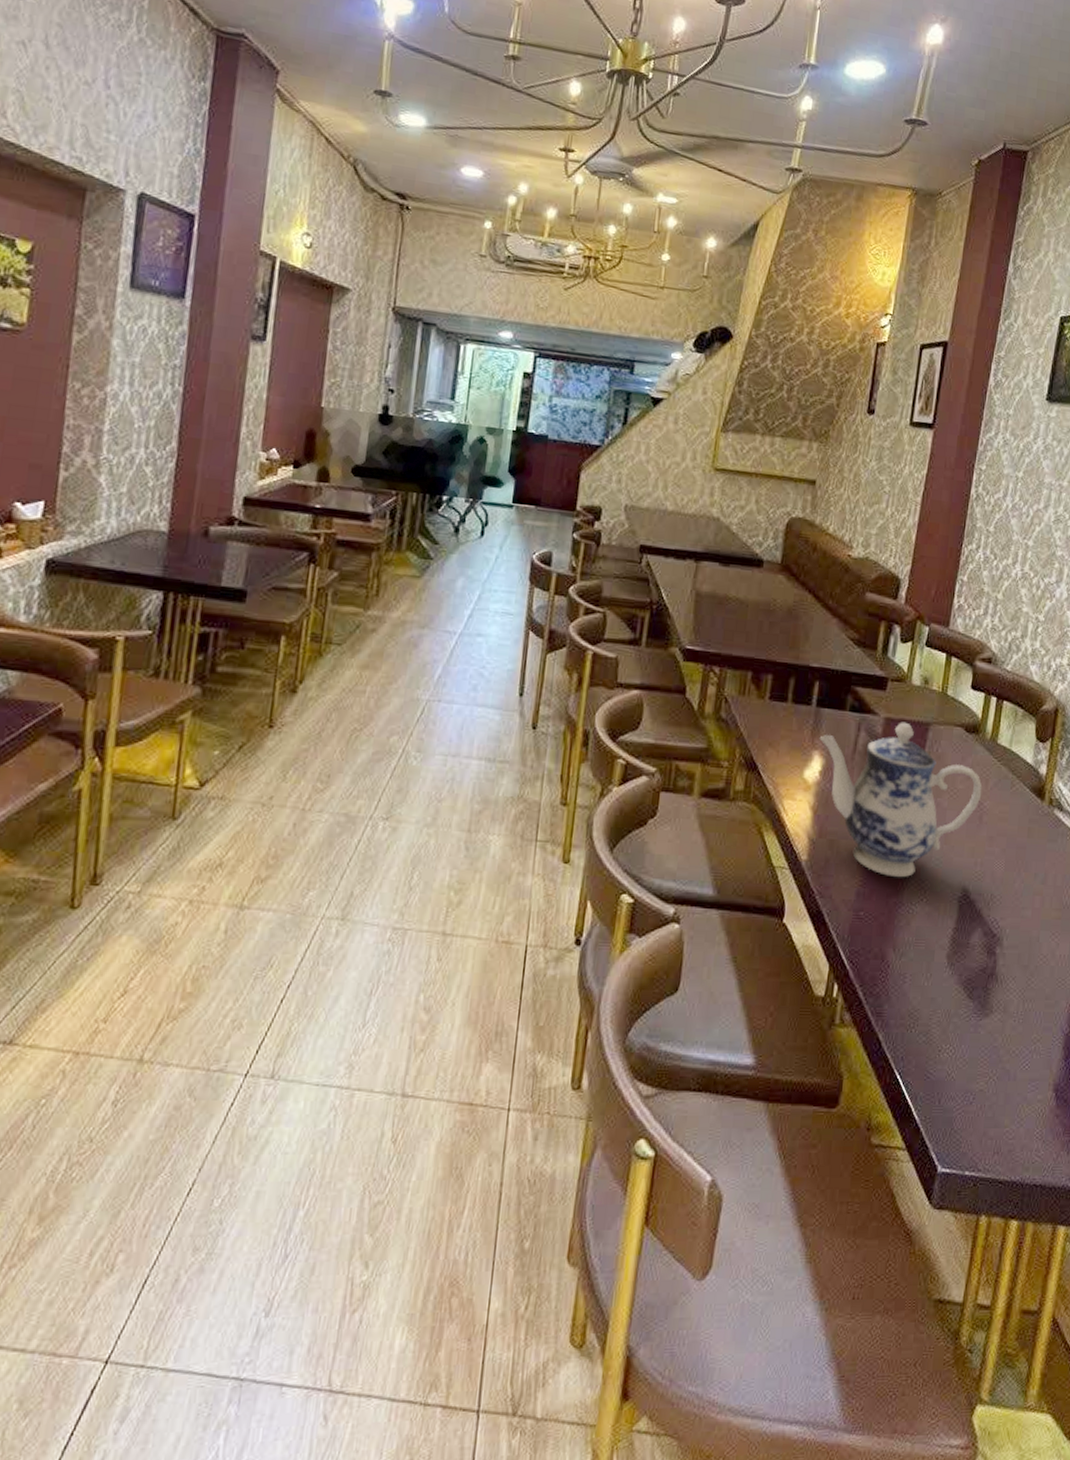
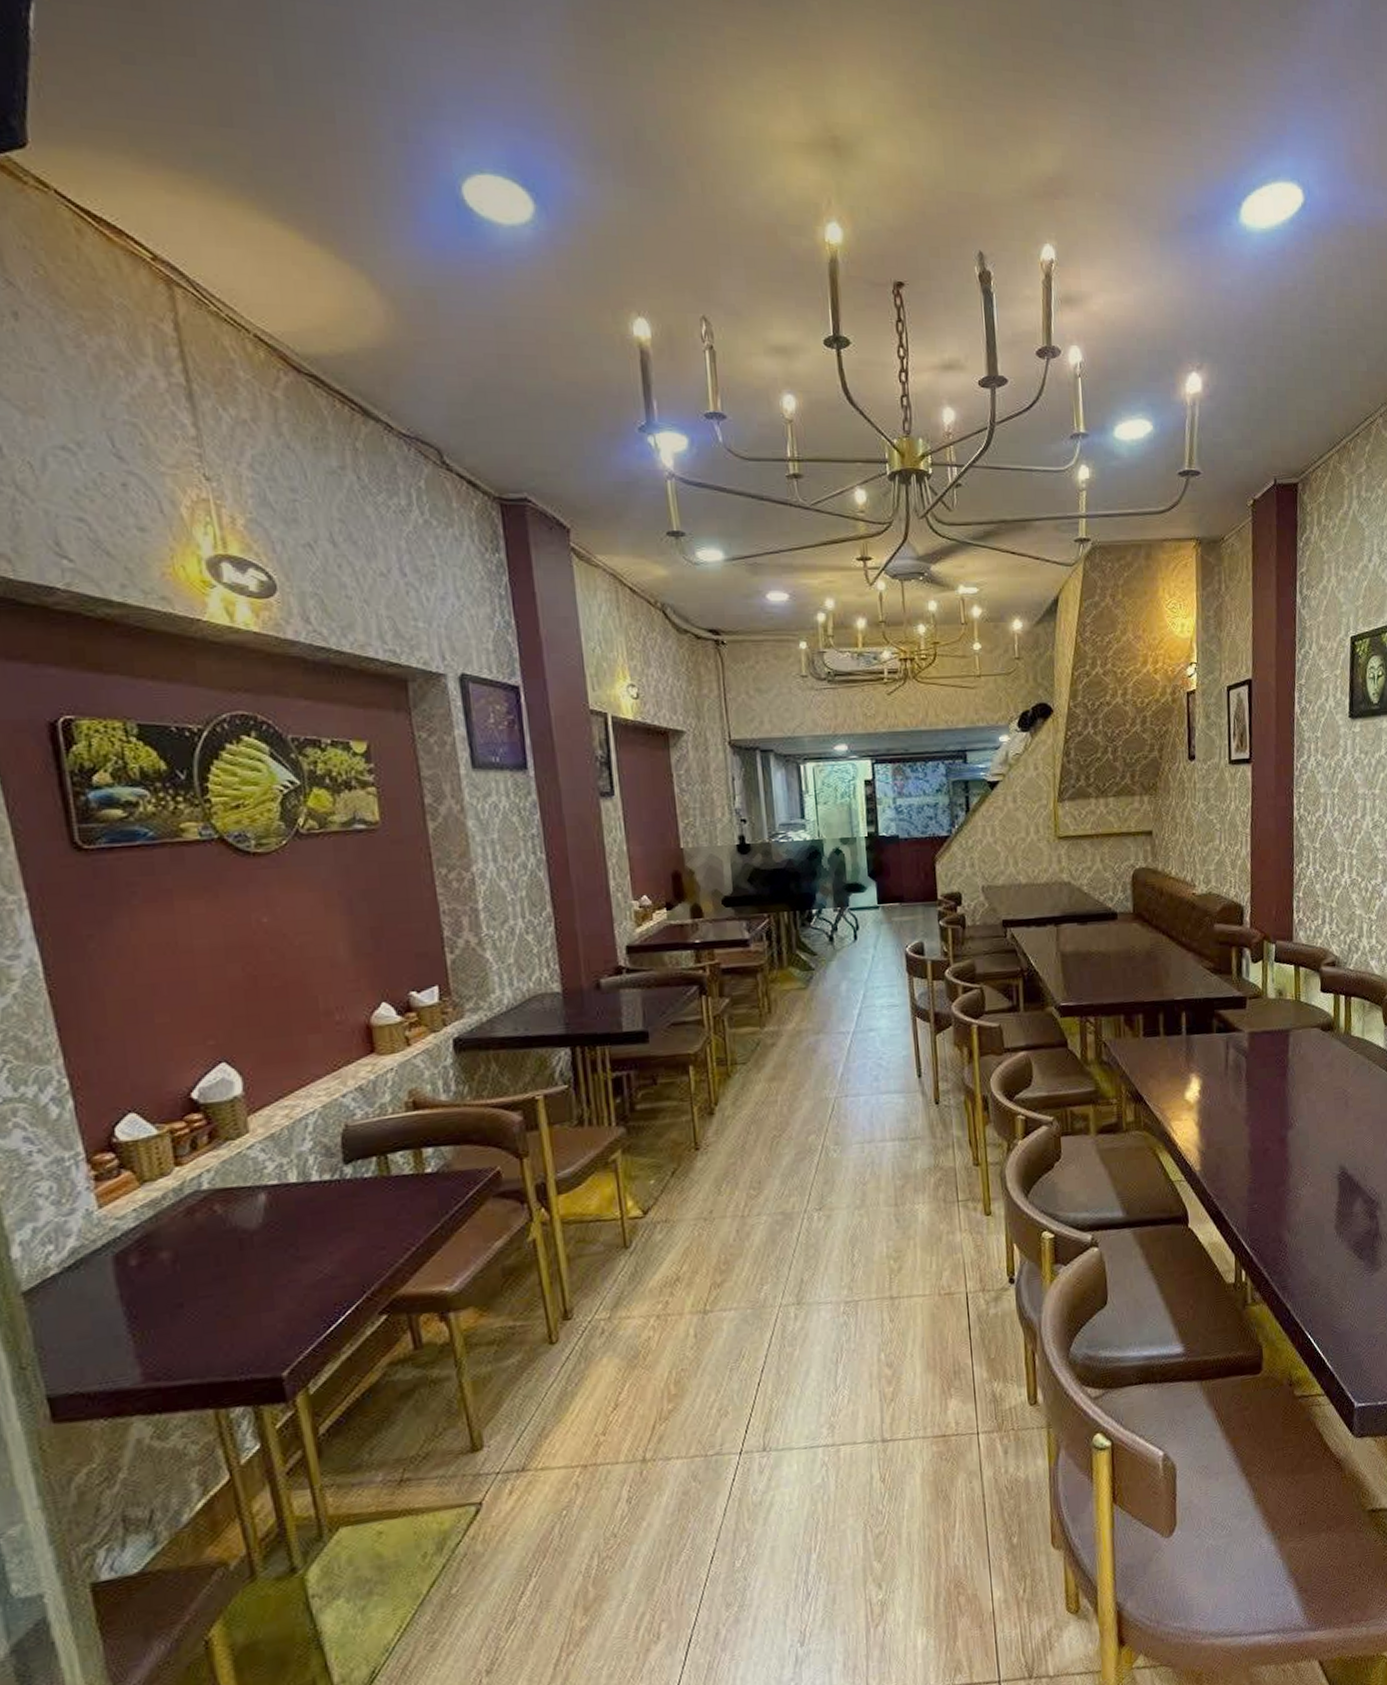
teapot: present [819,722,983,878] -> none [1193,1033,1344,1170]

